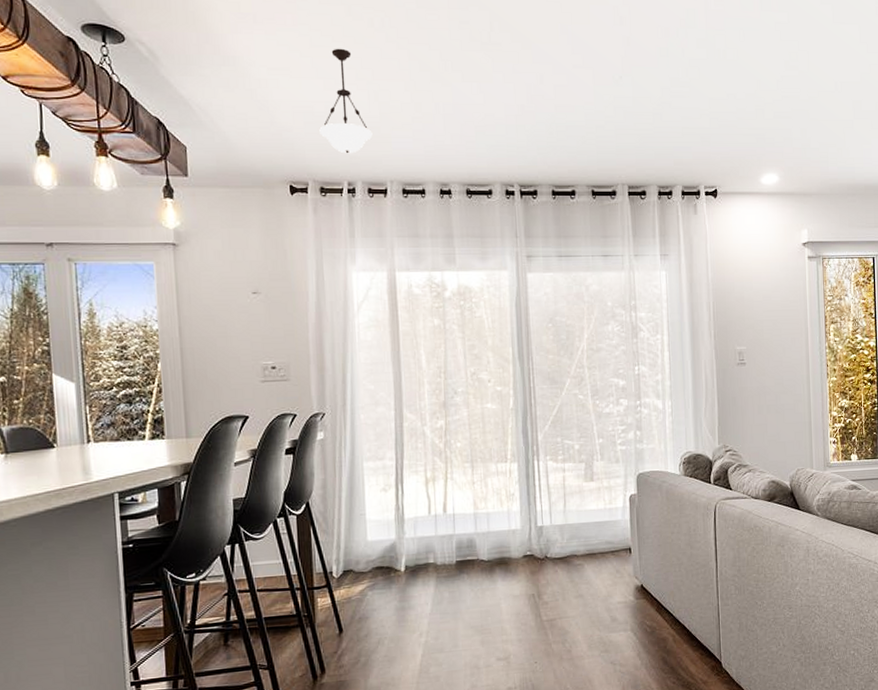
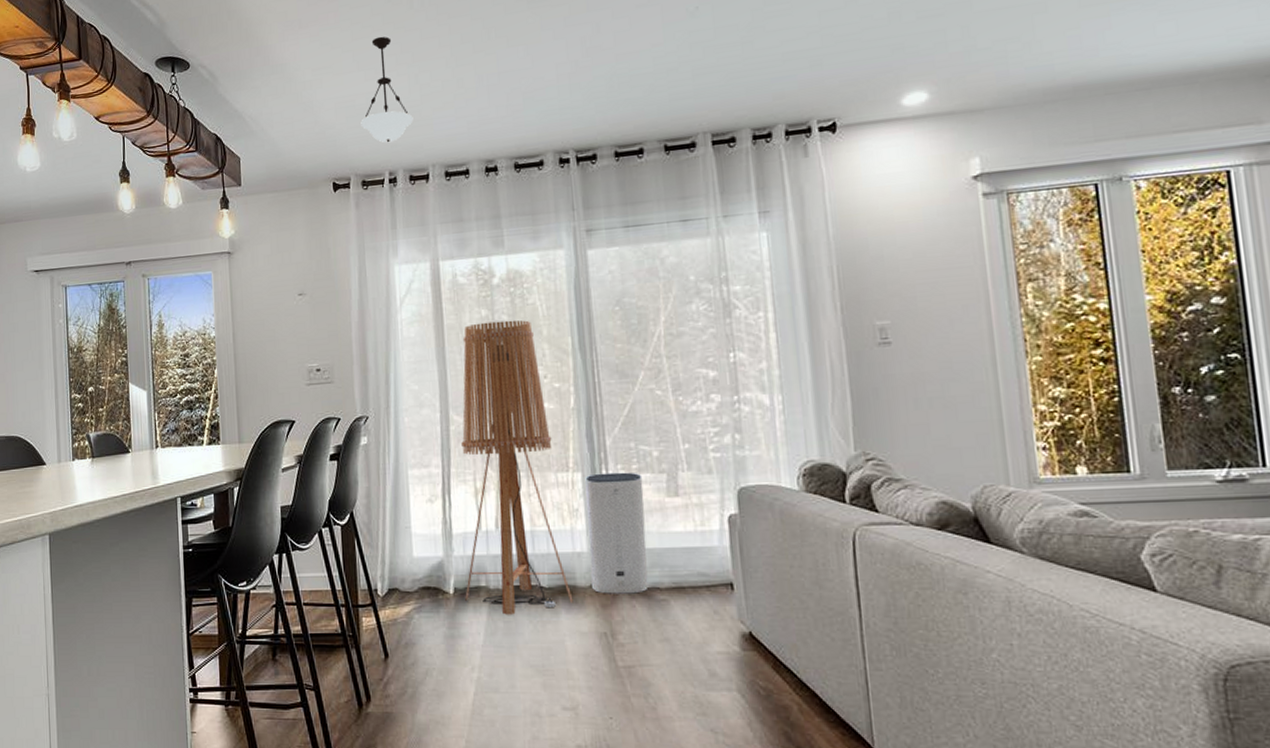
floor lamp: none [414,330,508,586] -> present [461,320,574,615]
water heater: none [520,462,568,563] -> present [585,472,648,594]

